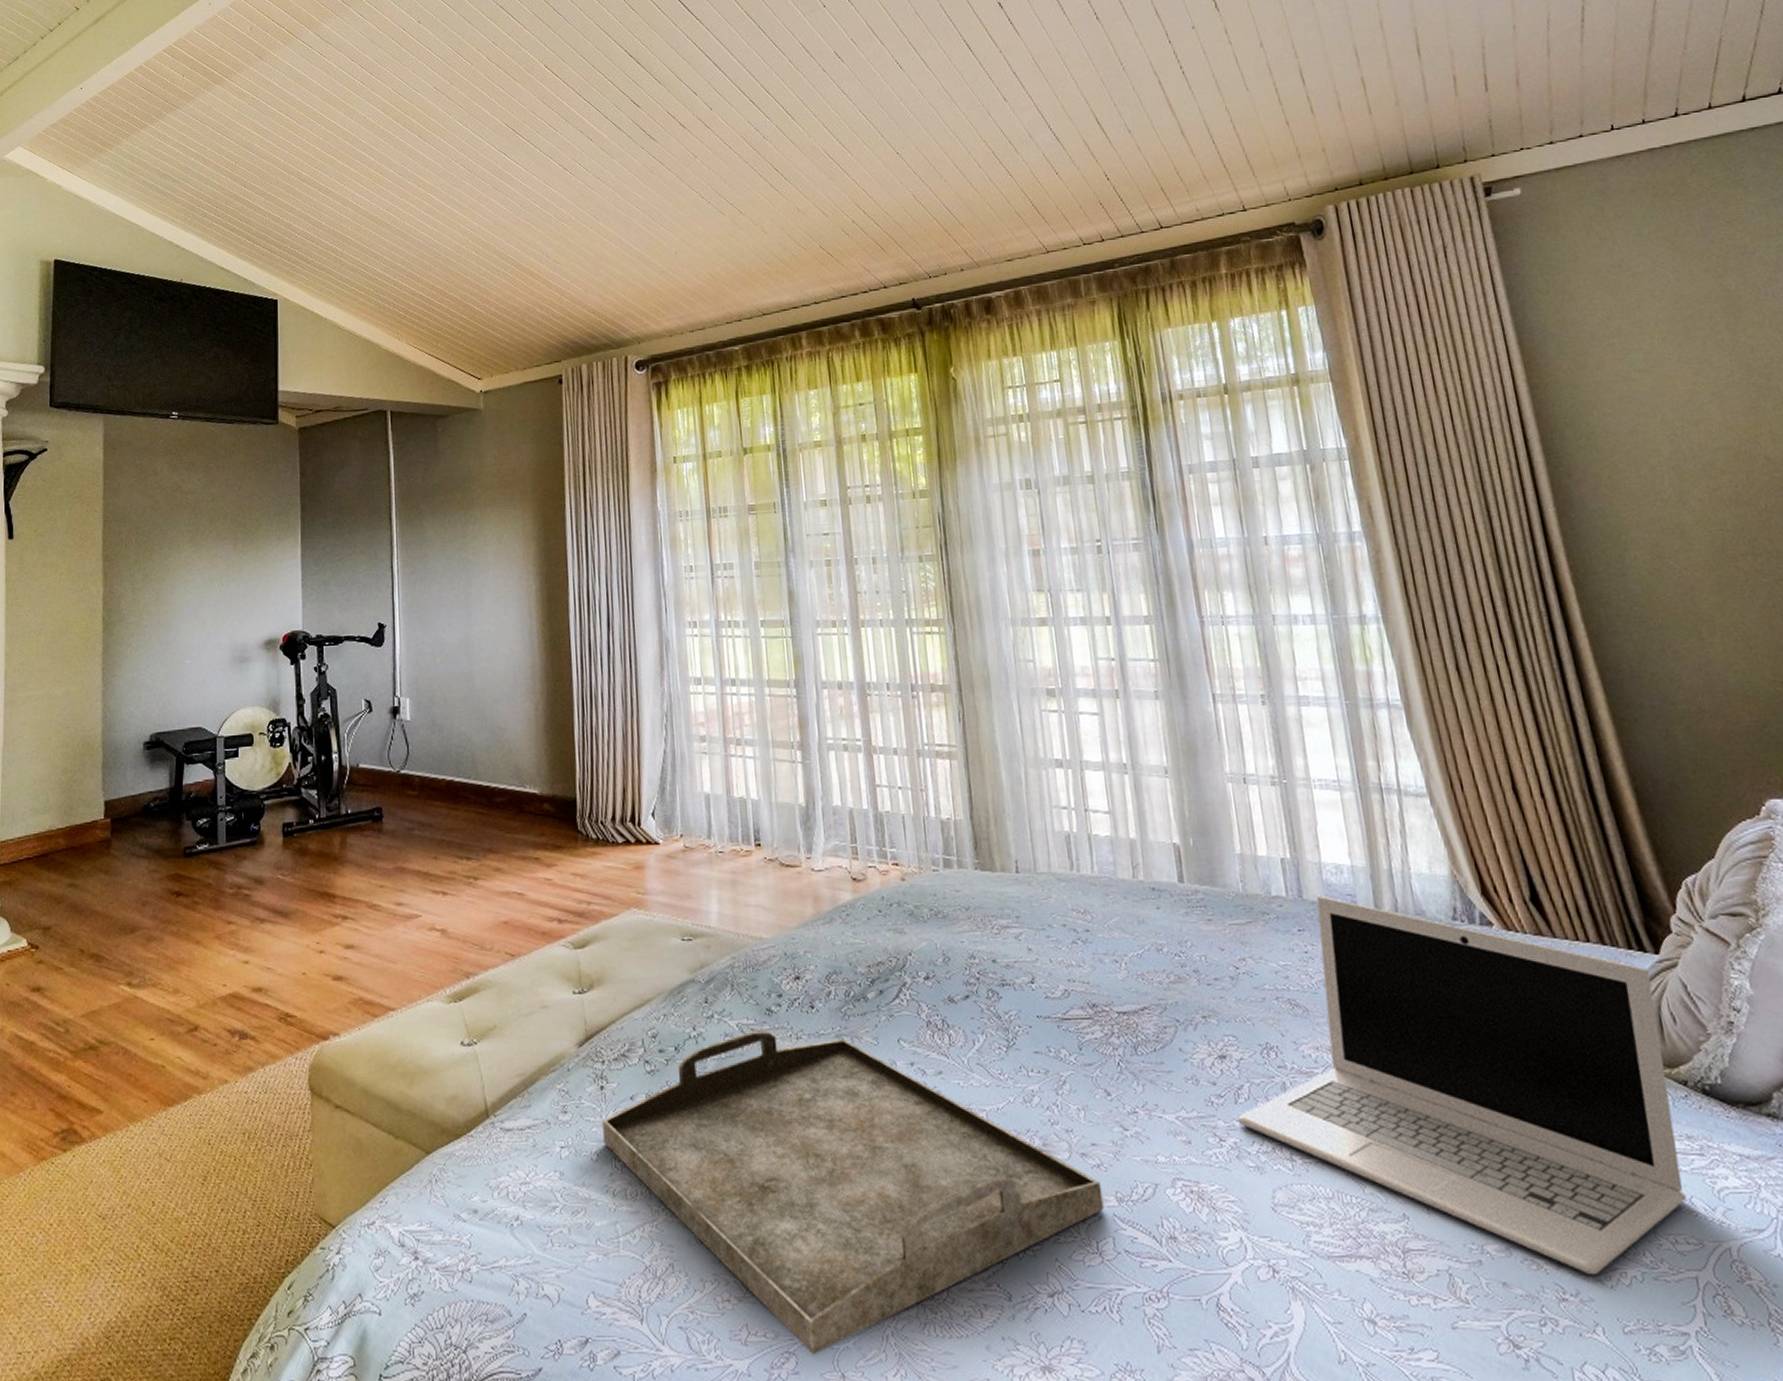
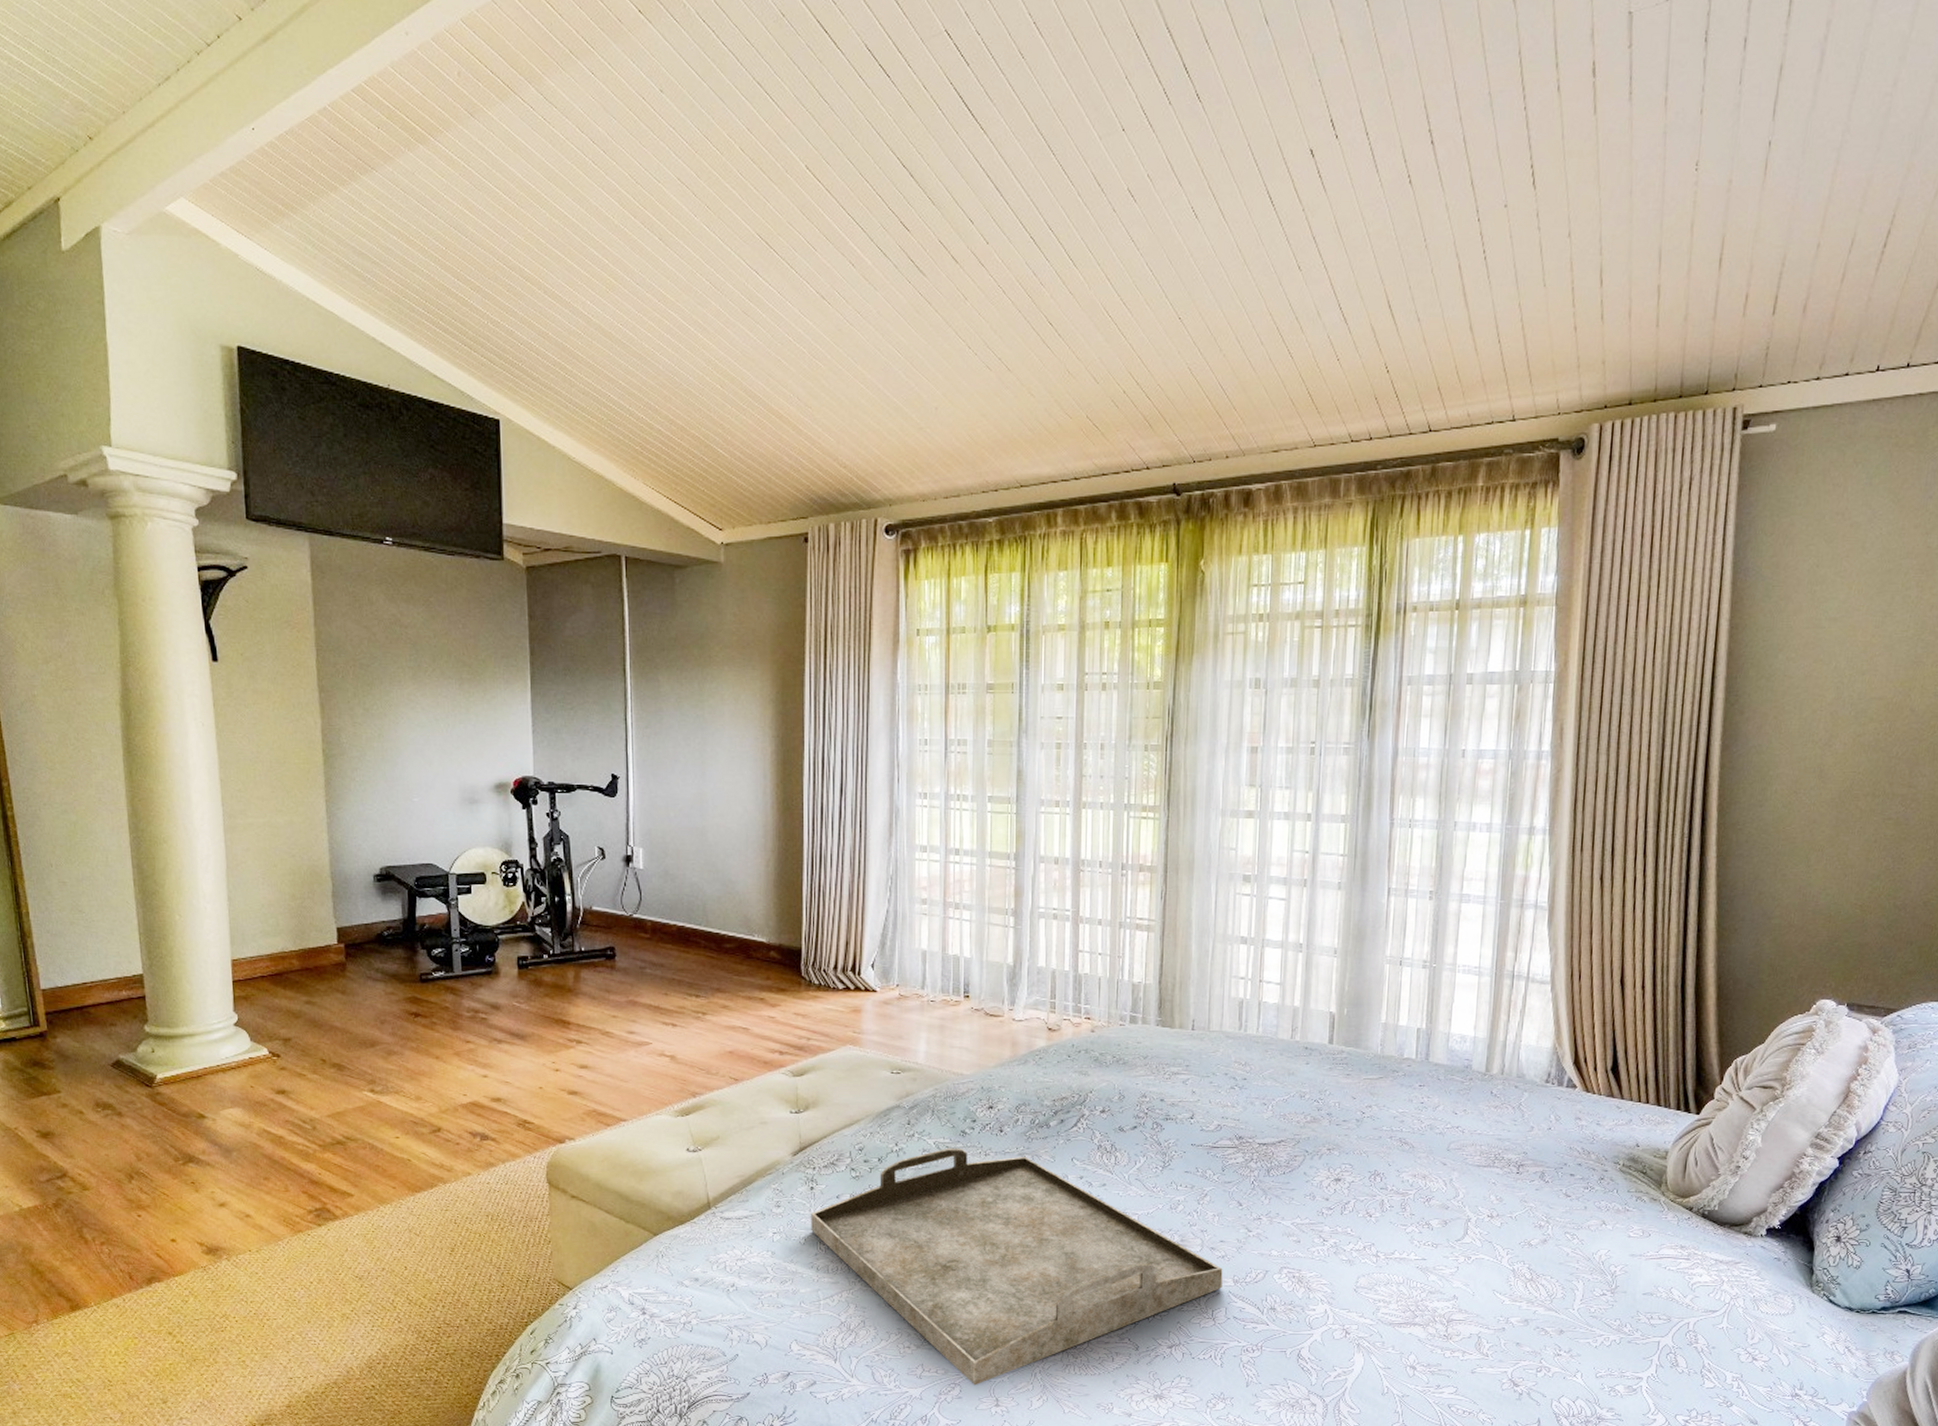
laptop: present [1237,895,1687,1276] -> none [1340,1059,1688,1339]

